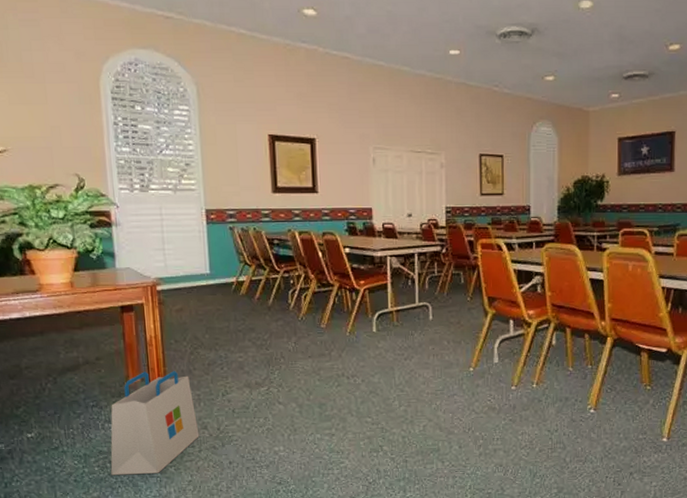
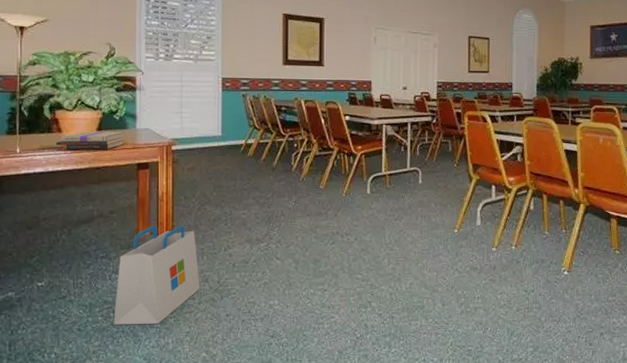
books: none [31,271,104,294] -> present [56,131,125,151]

